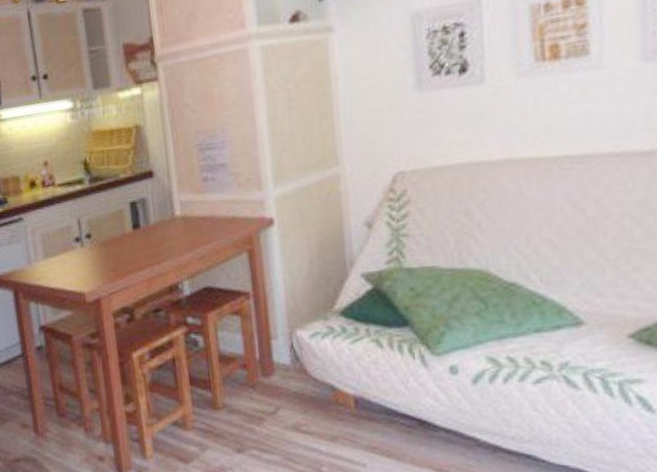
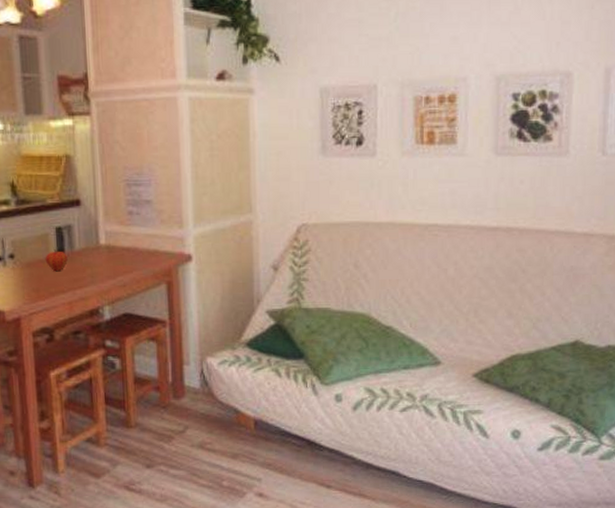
fruit: none [121,224,144,249] -> present [45,248,68,272]

